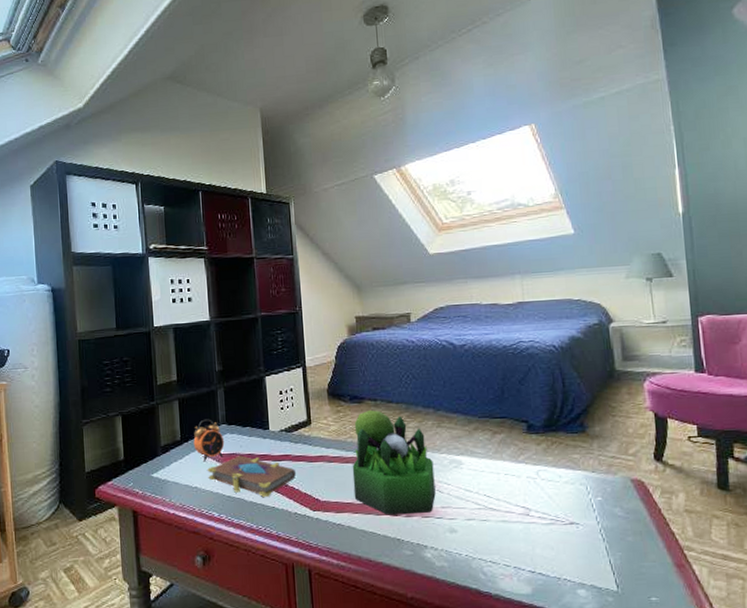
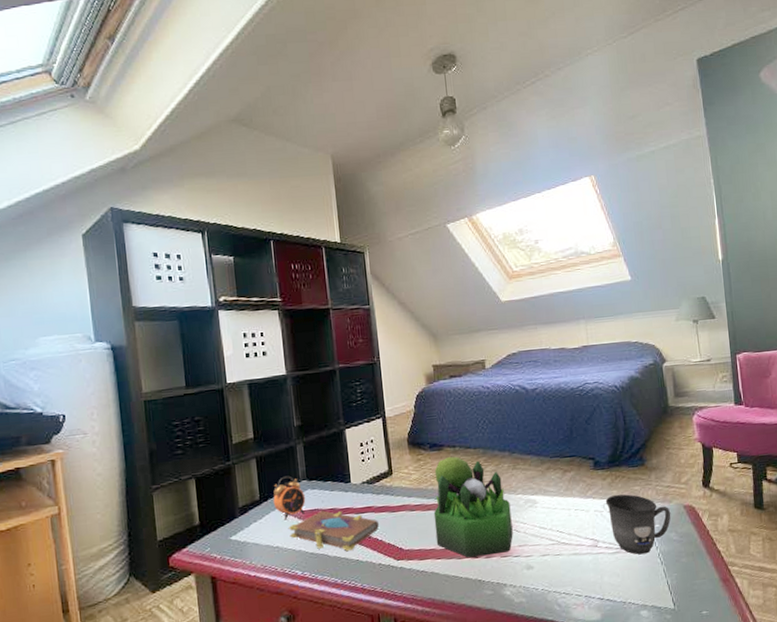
mug: none [539,461,616,529] -> present [605,494,671,555]

